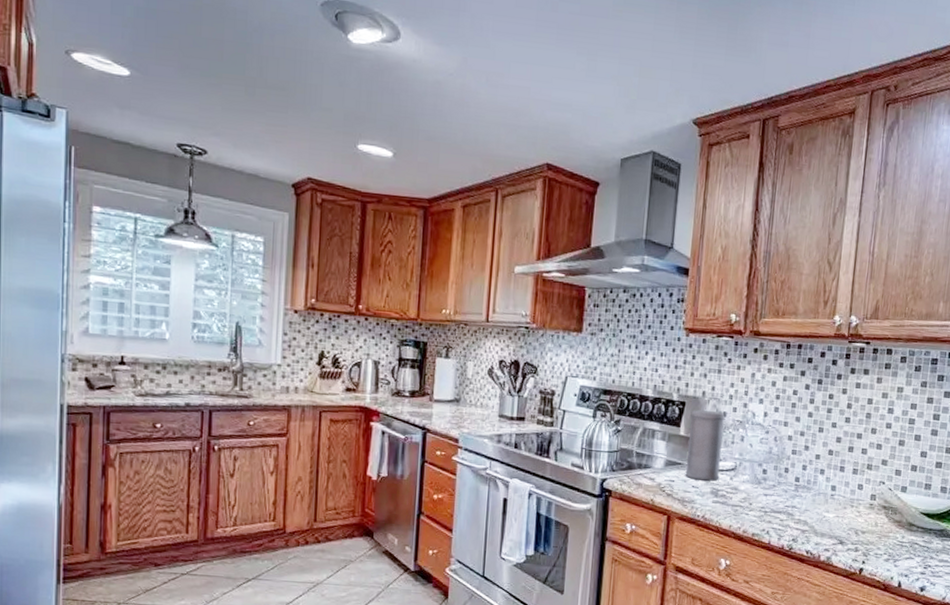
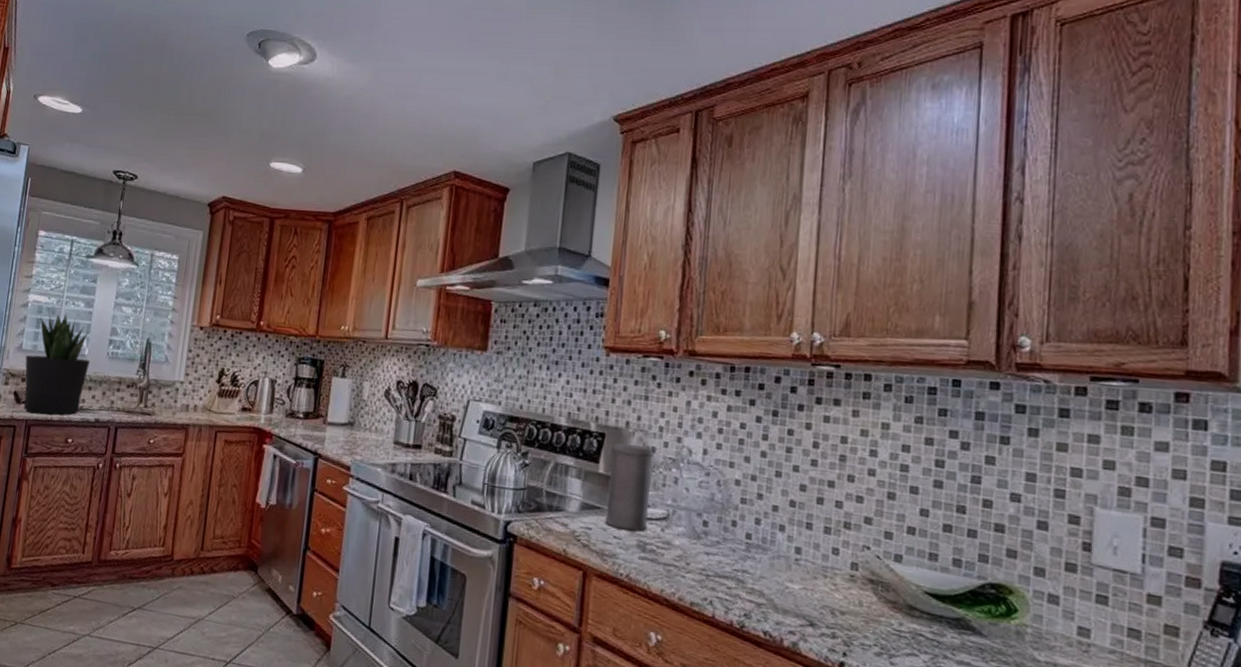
planter: none [94,291,172,401] -> present [23,309,90,415]

